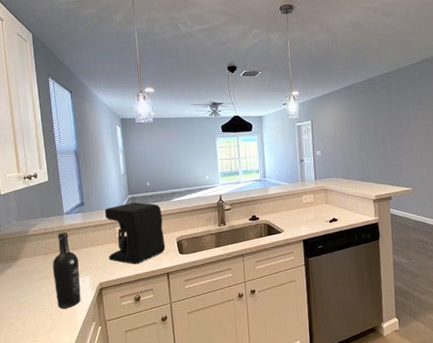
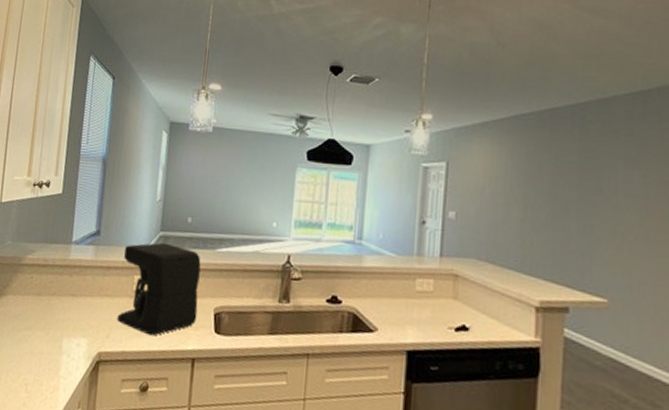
wine bottle: present [52,232,81,309] -> none [37,268,78,380]

